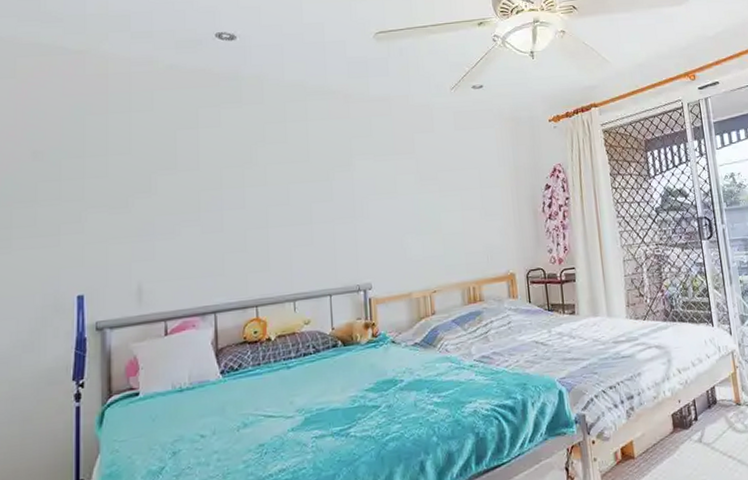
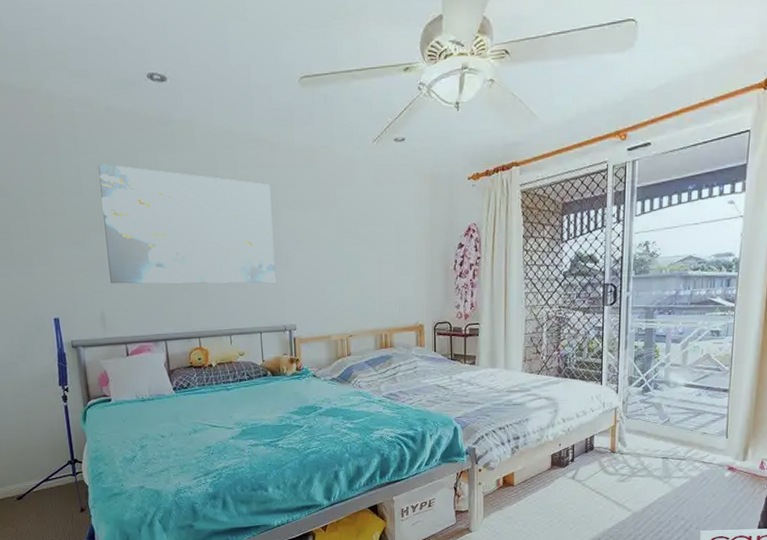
wall art: none [152,121,349,251] -> present [98,164,276,284]

